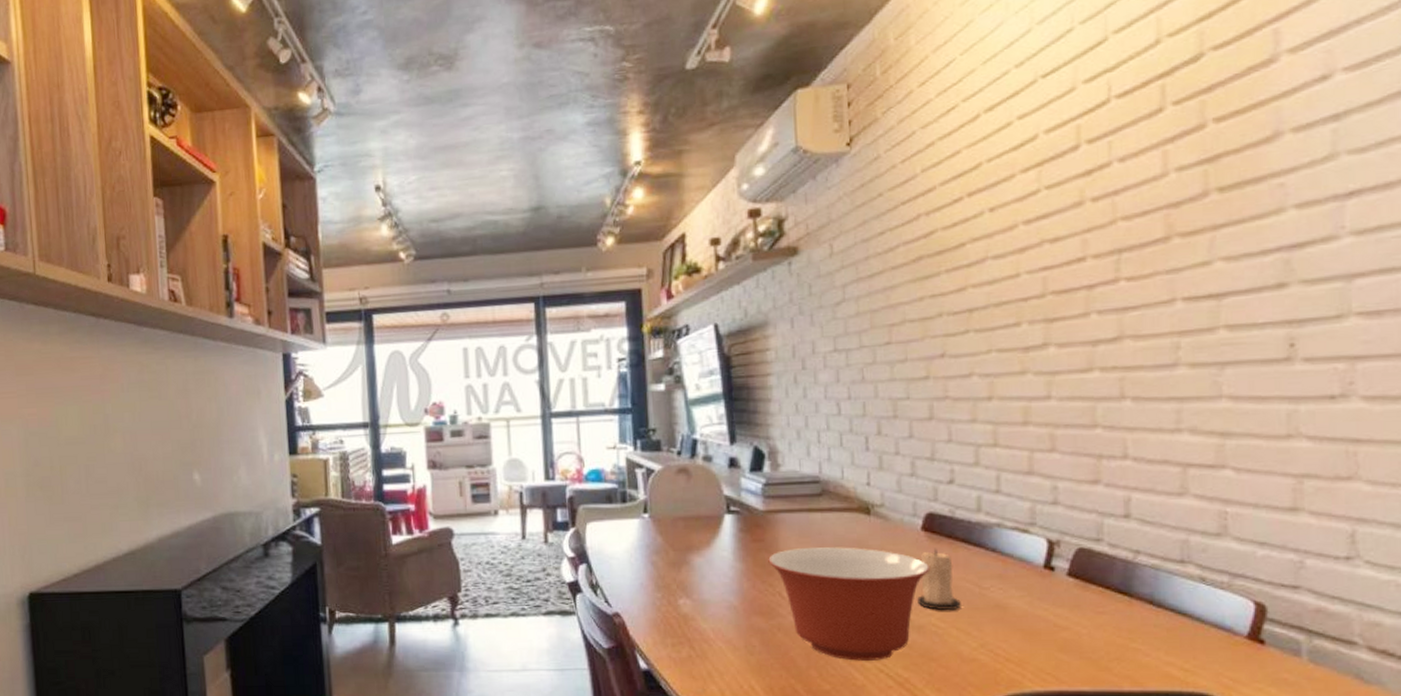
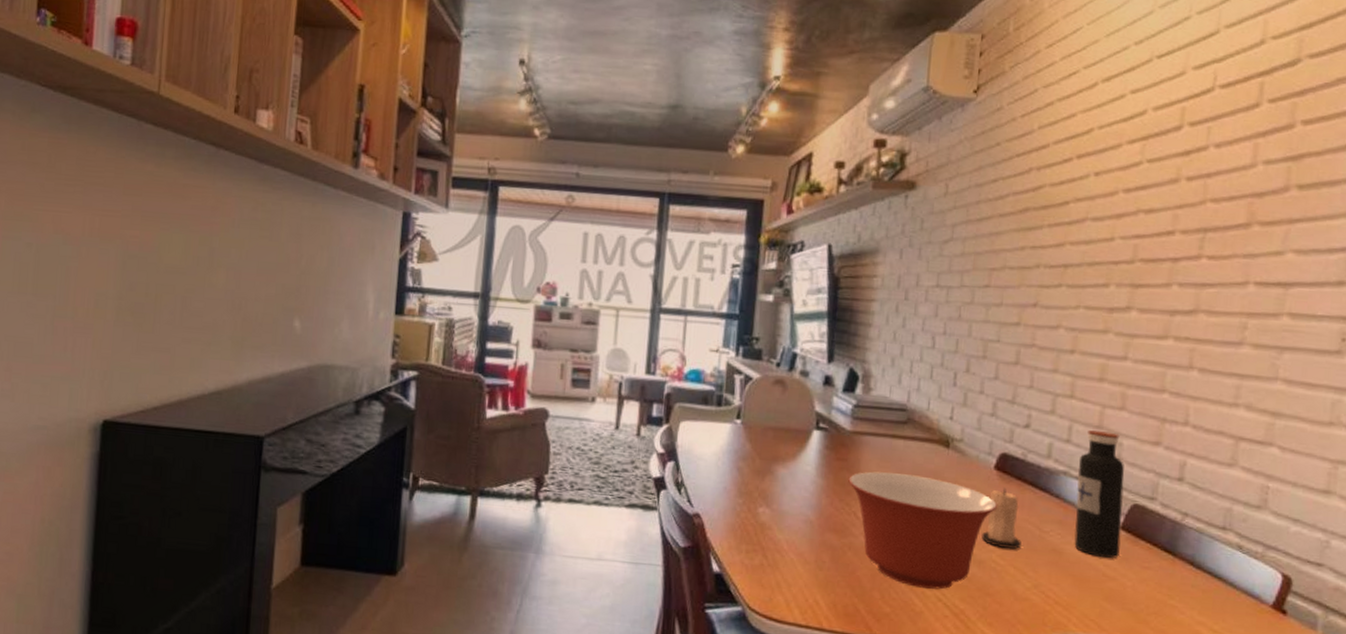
water bottle: none [1012,476,1069,607] -> present [1074,430,1125,558]

